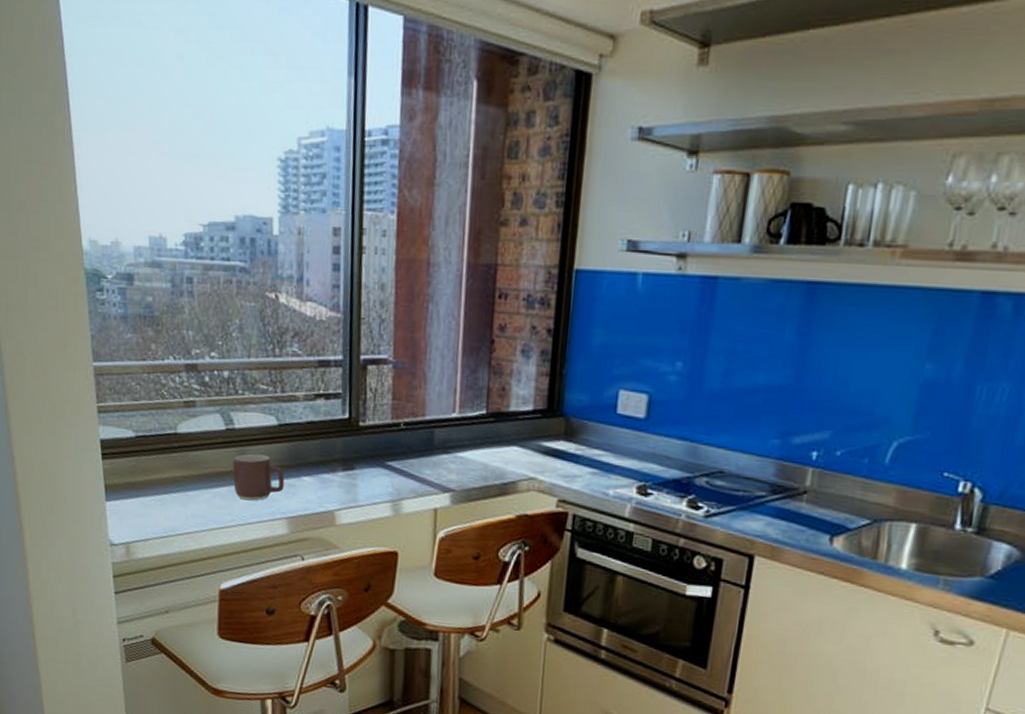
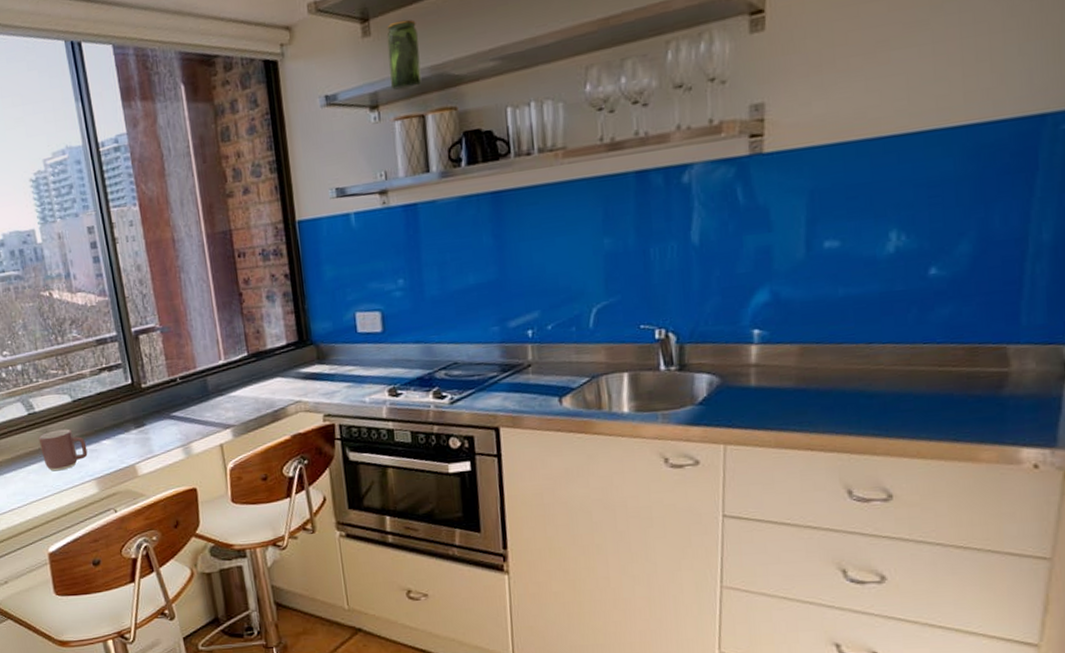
jar: none [717,54,765,139] -> present [386,19,422,91]

